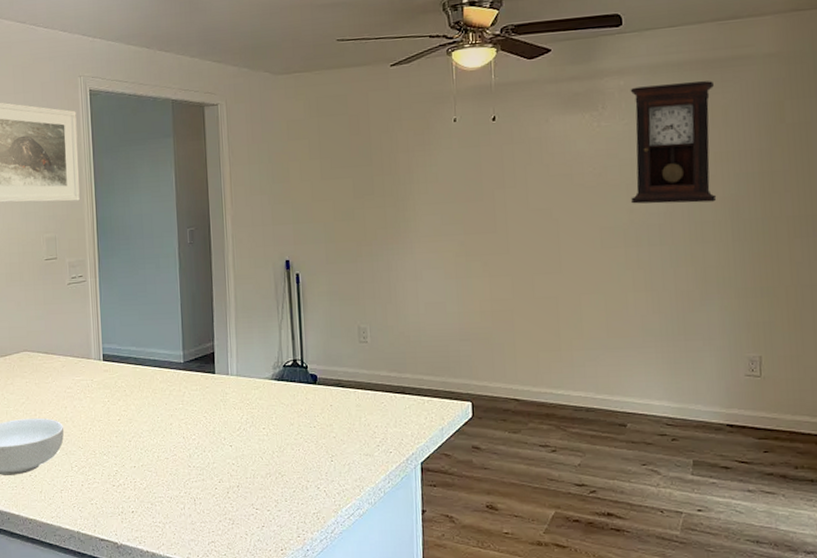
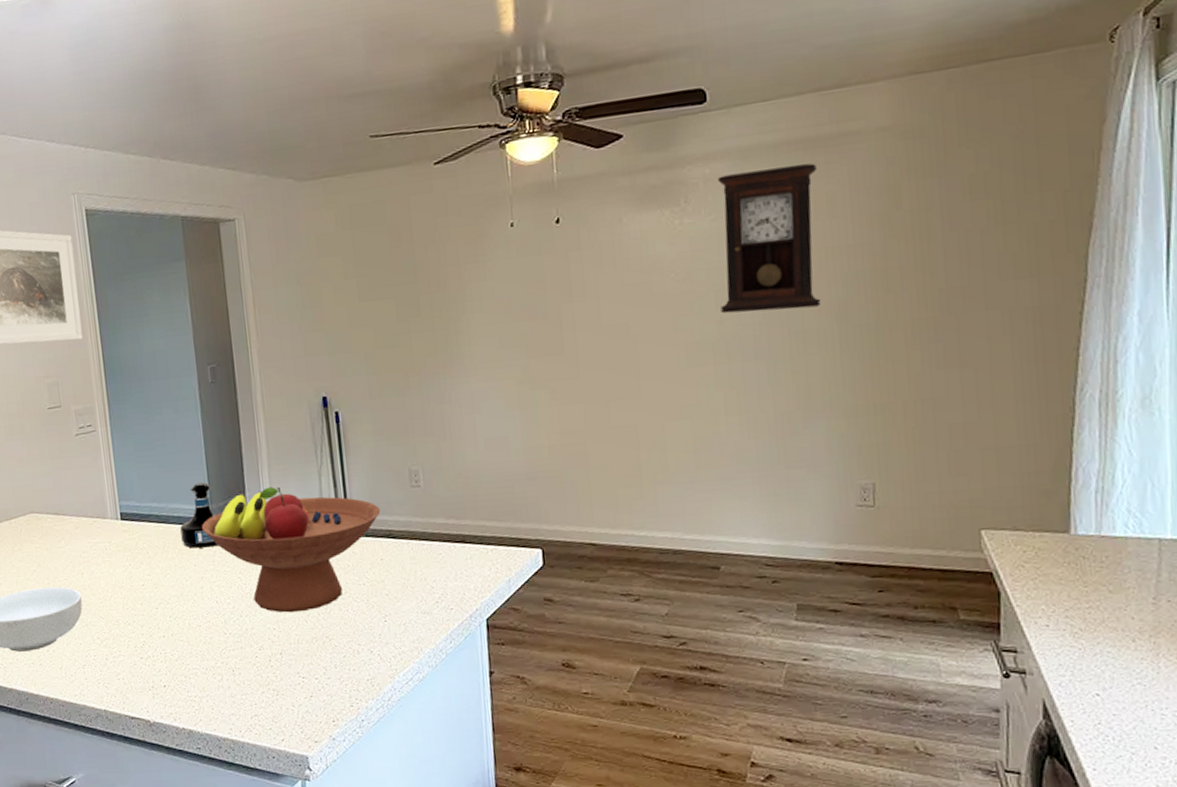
tequila bottle: none [155,330,188,389] -> present [180,482,218,548]
fruit bowl: none [174,337,332,450] -> present [202,487,381,613]

